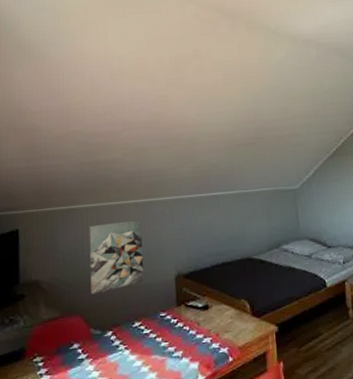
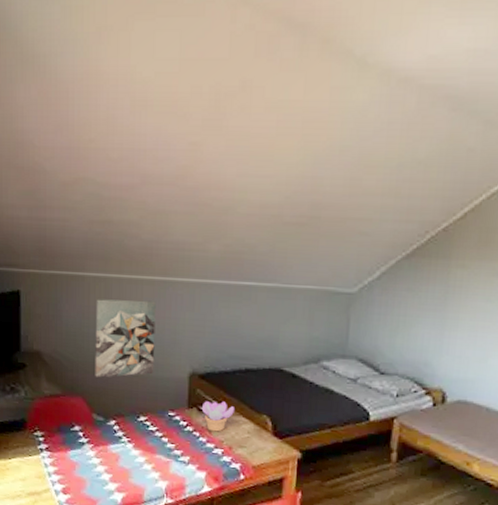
succulent plant: none [188,294,217,323] -> present [201,401,234,432]

